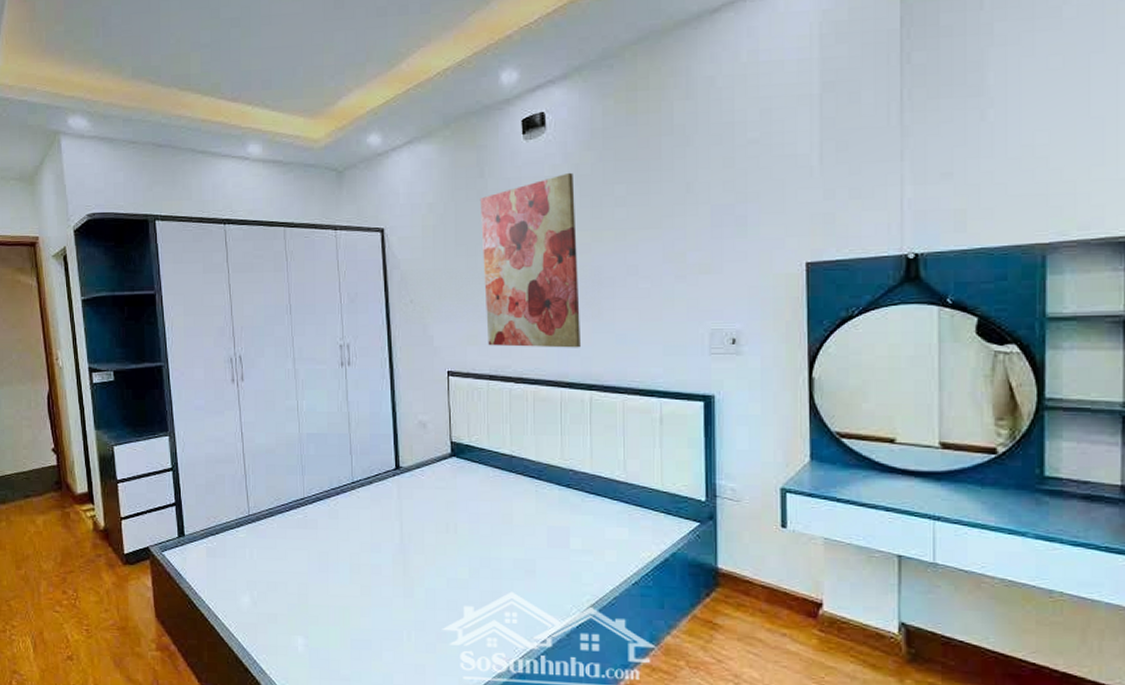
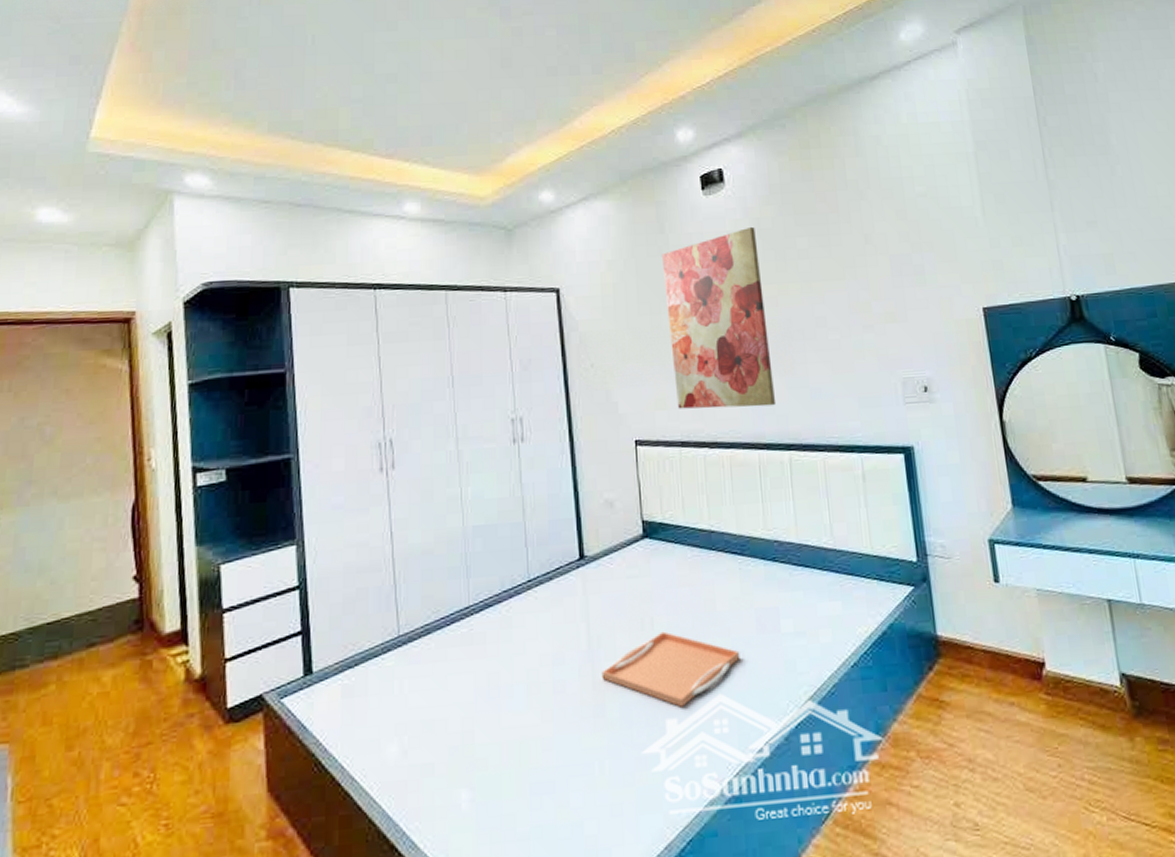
serving tray: none [411,536,532,598] -> present [601,631,740,707]

